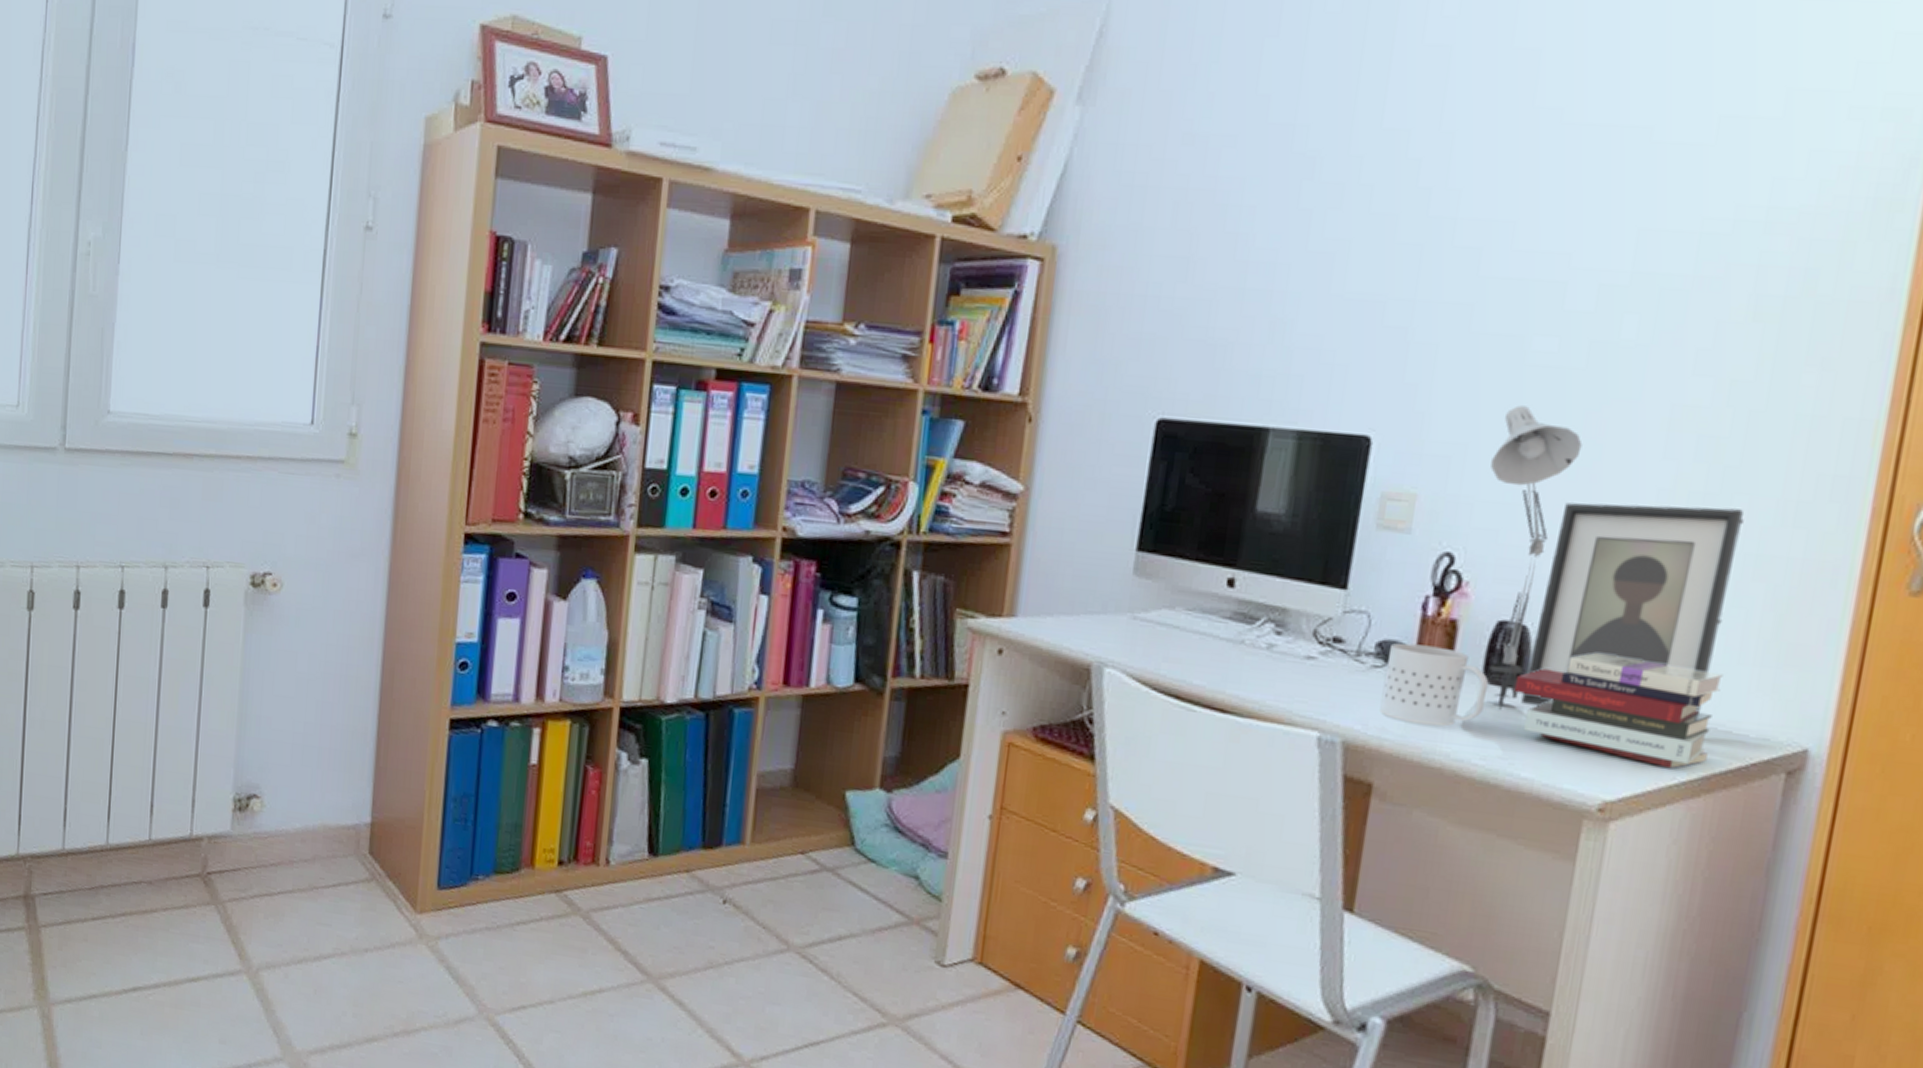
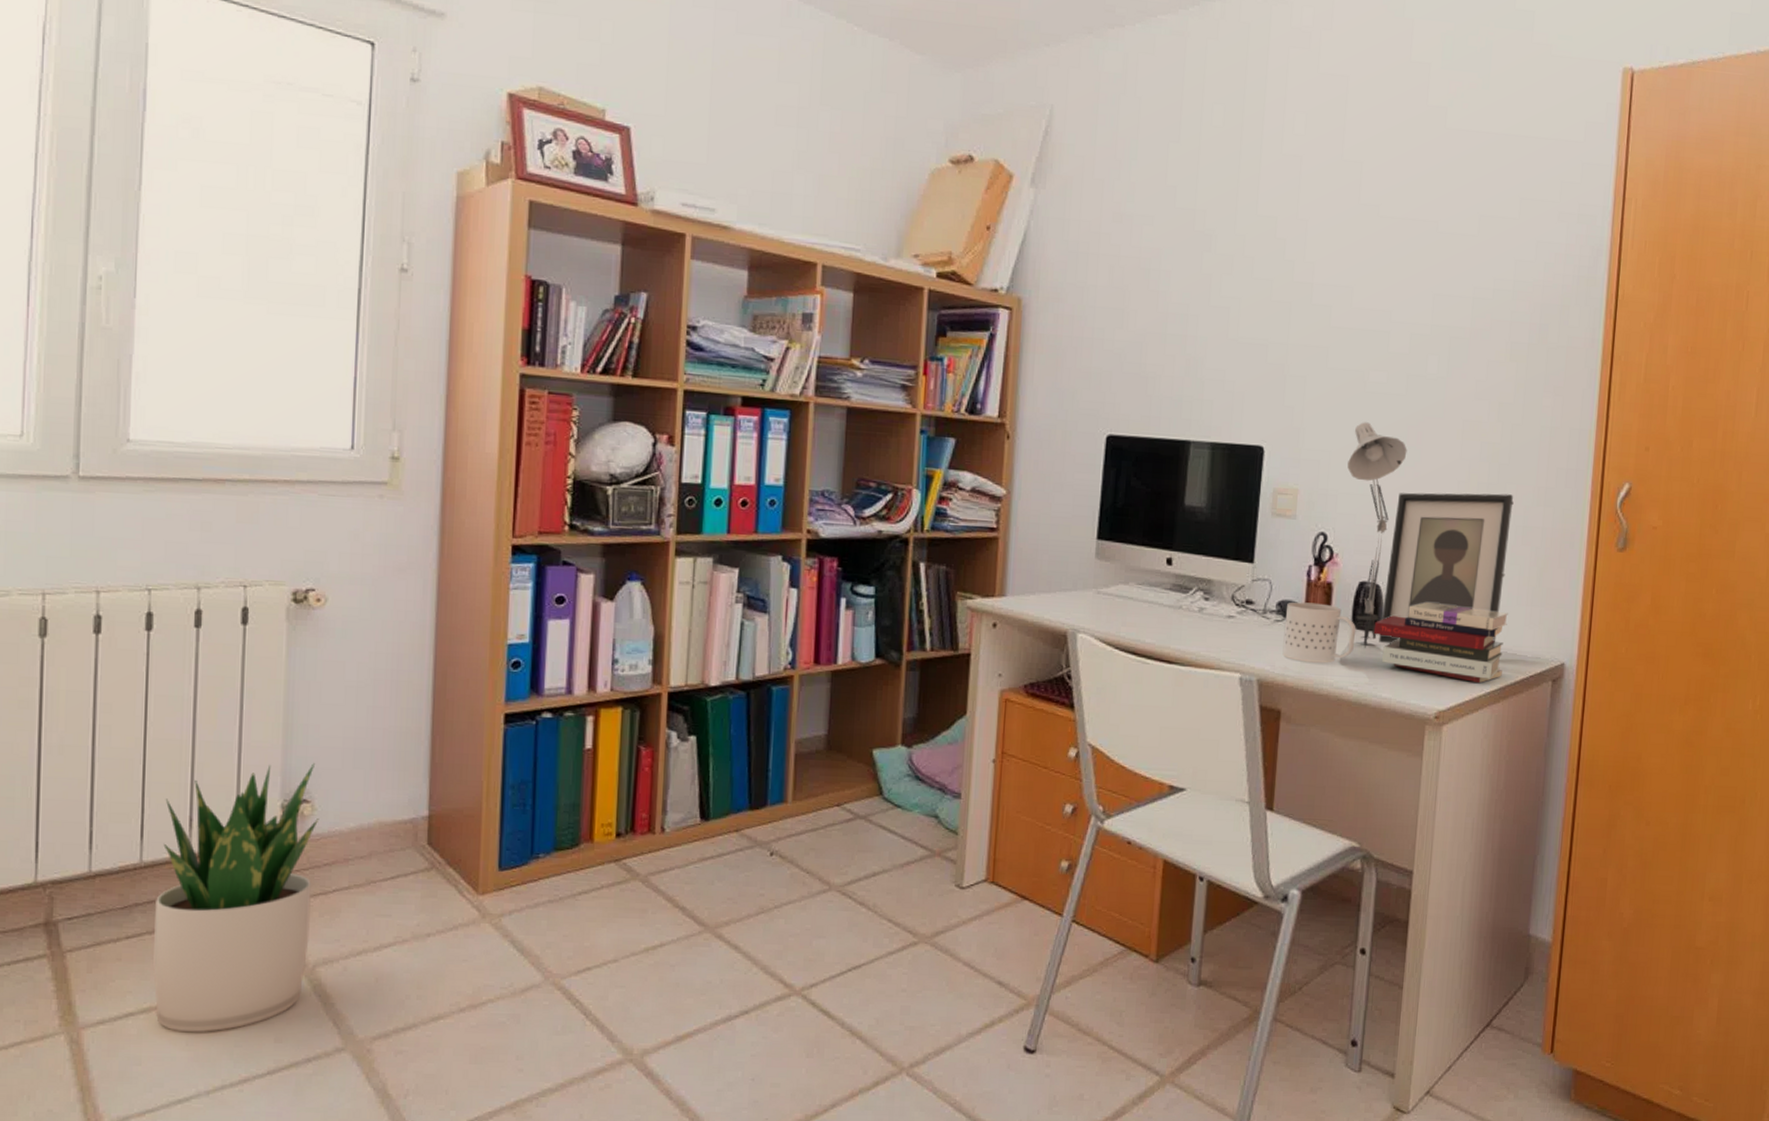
planter: none [114,756,268,1025] -> present [153,763,320,1033]

